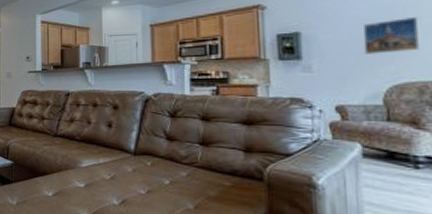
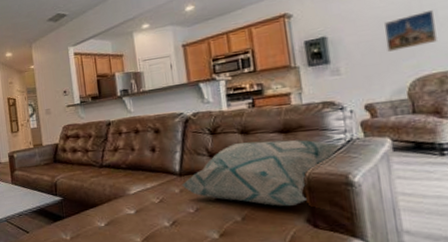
decorative pillow: none [135,129,308,202] -> present [181,140,342,207]

